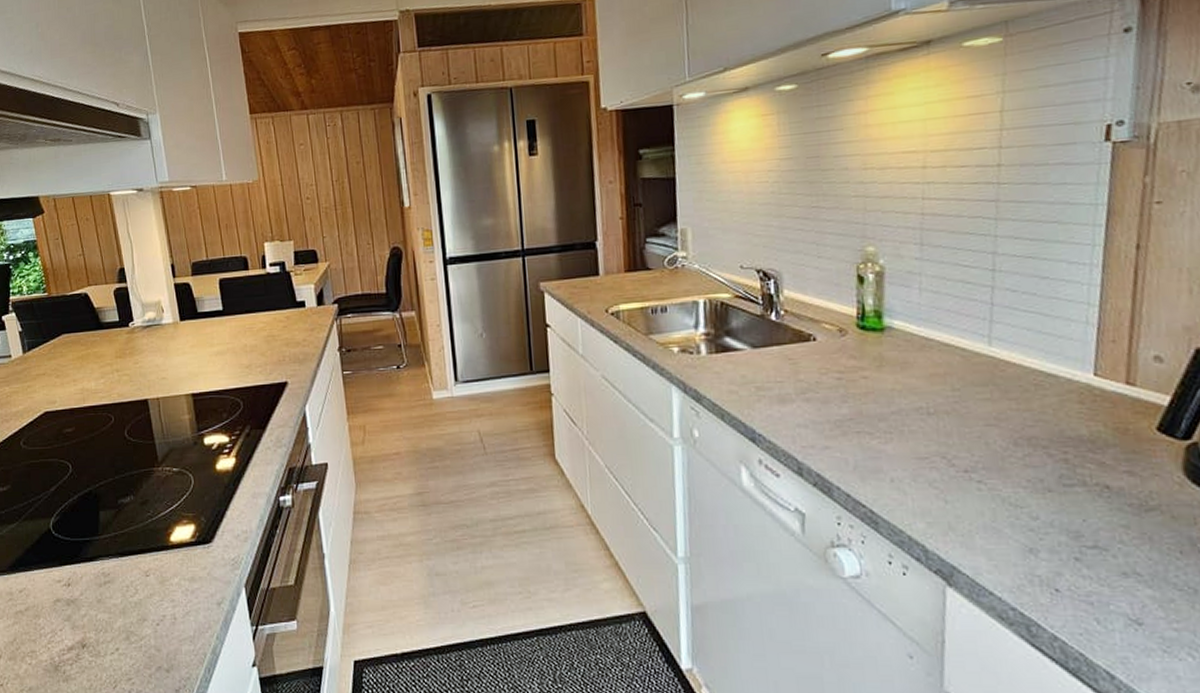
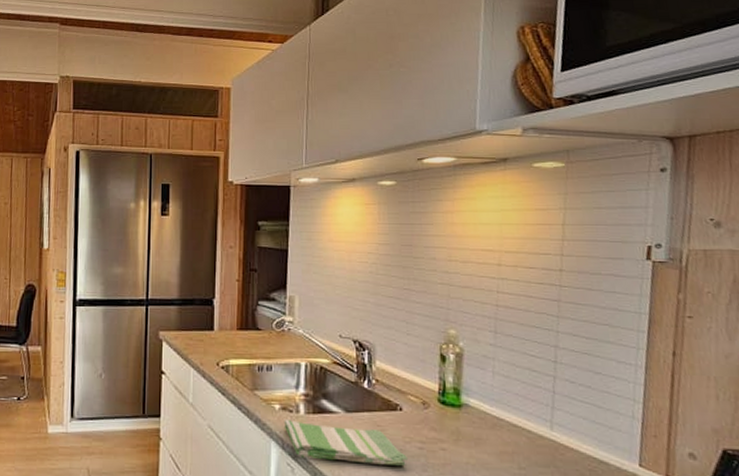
dish towel: none [684,362,826,401] -> present [283,420,409,466]

